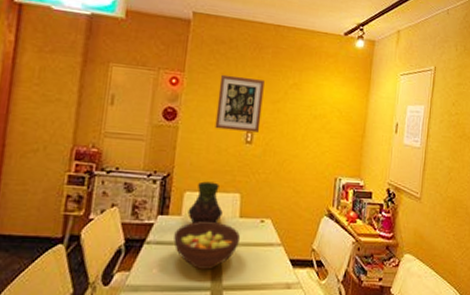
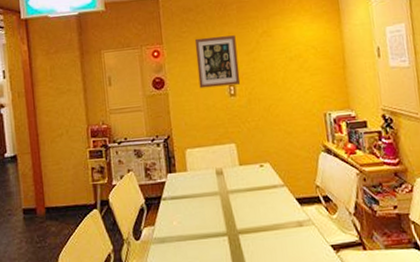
fruit bowl: present [174,222,241,270] -> none [185,172,245,218]
vase: present [187,181,223,224] -> none [192,136,223,177]

